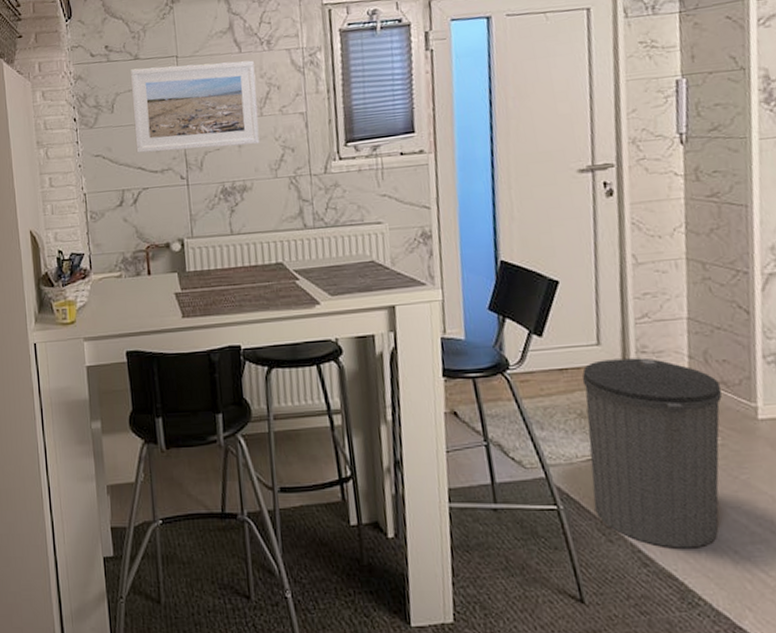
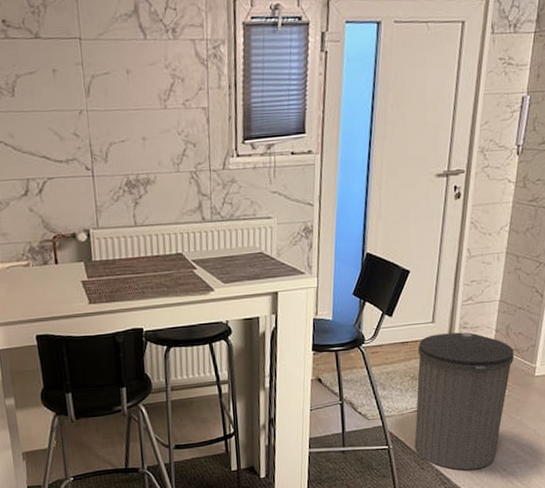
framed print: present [131,60,260,153] -> none [31,48,163,141]

